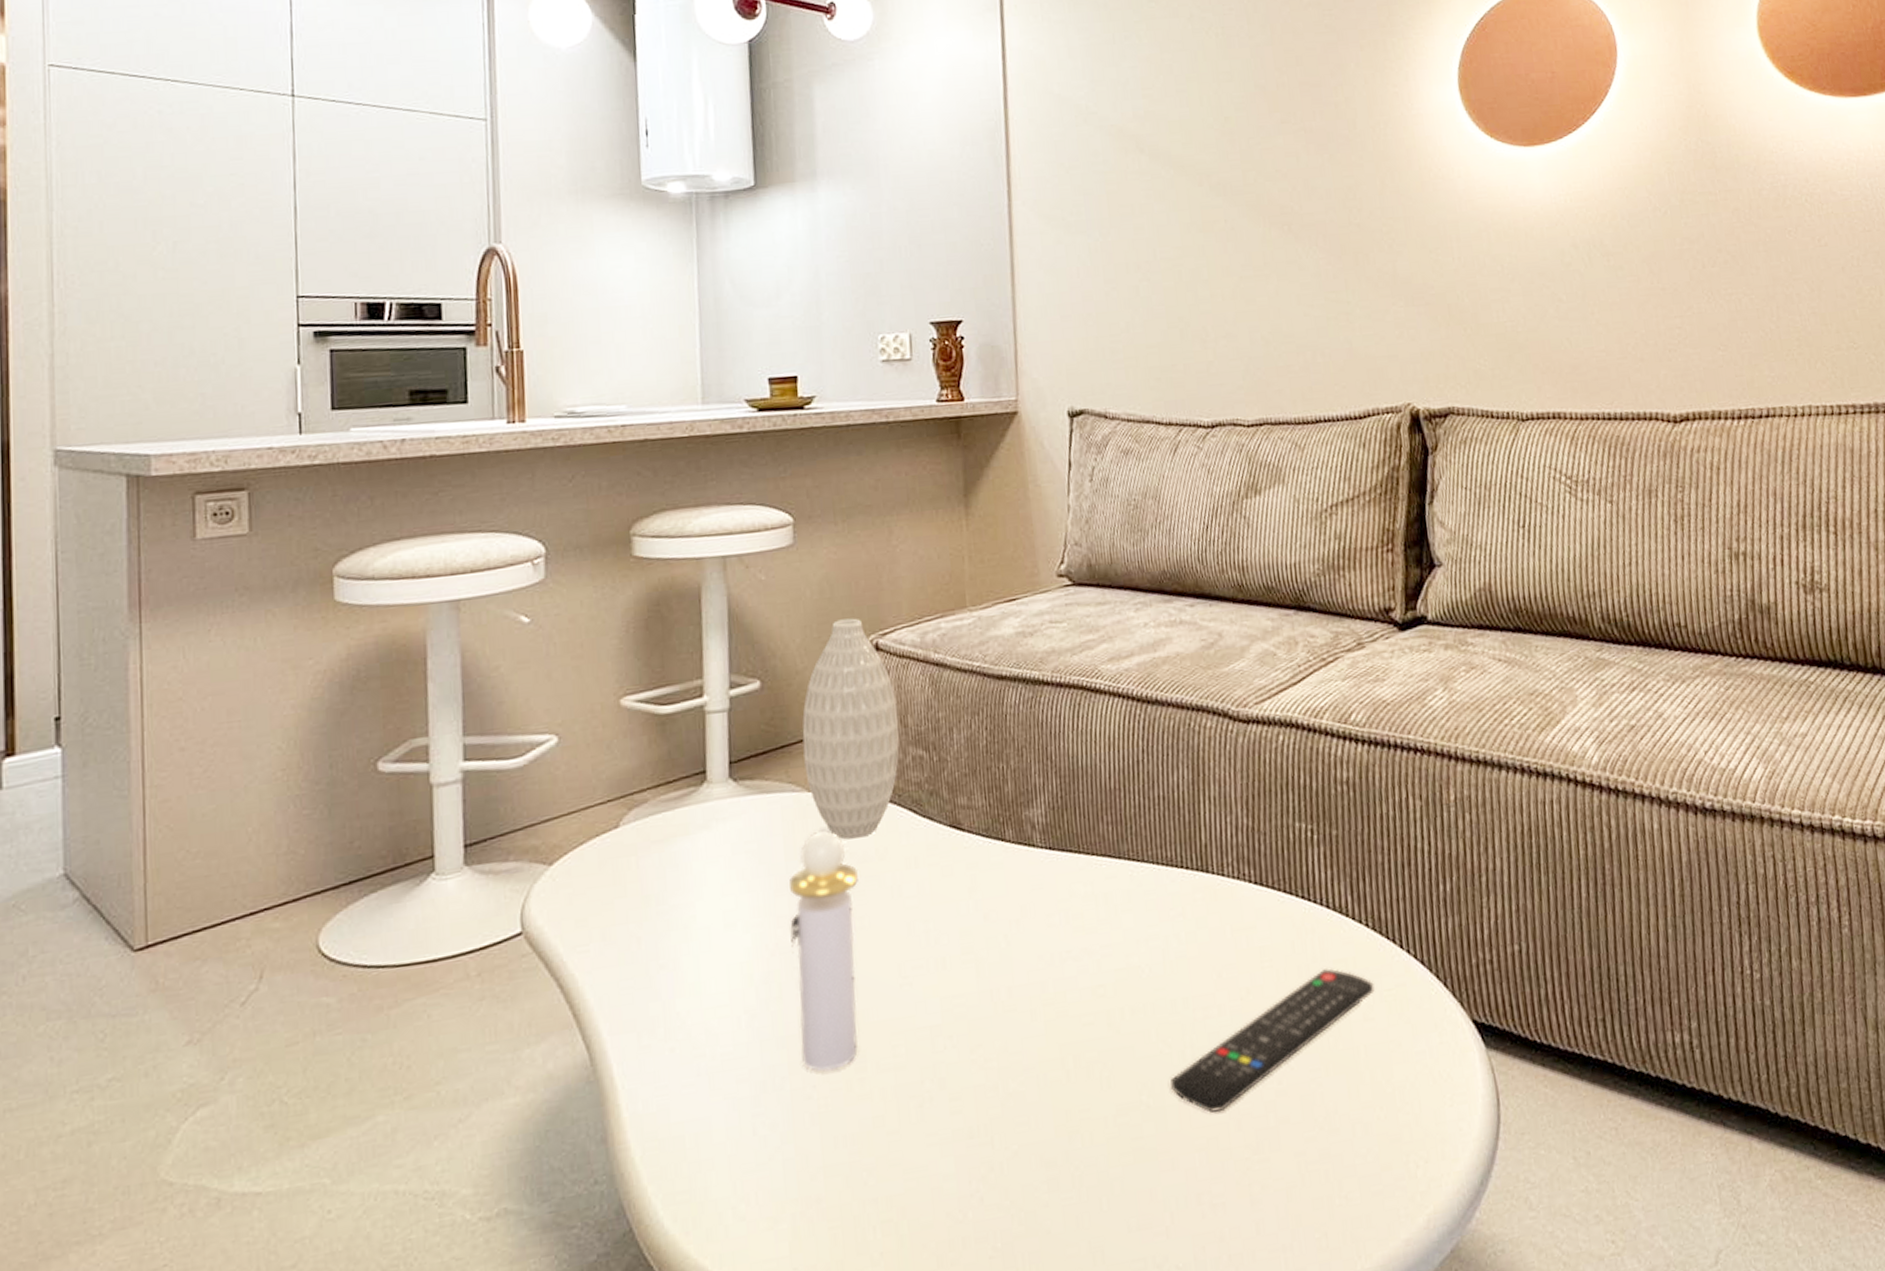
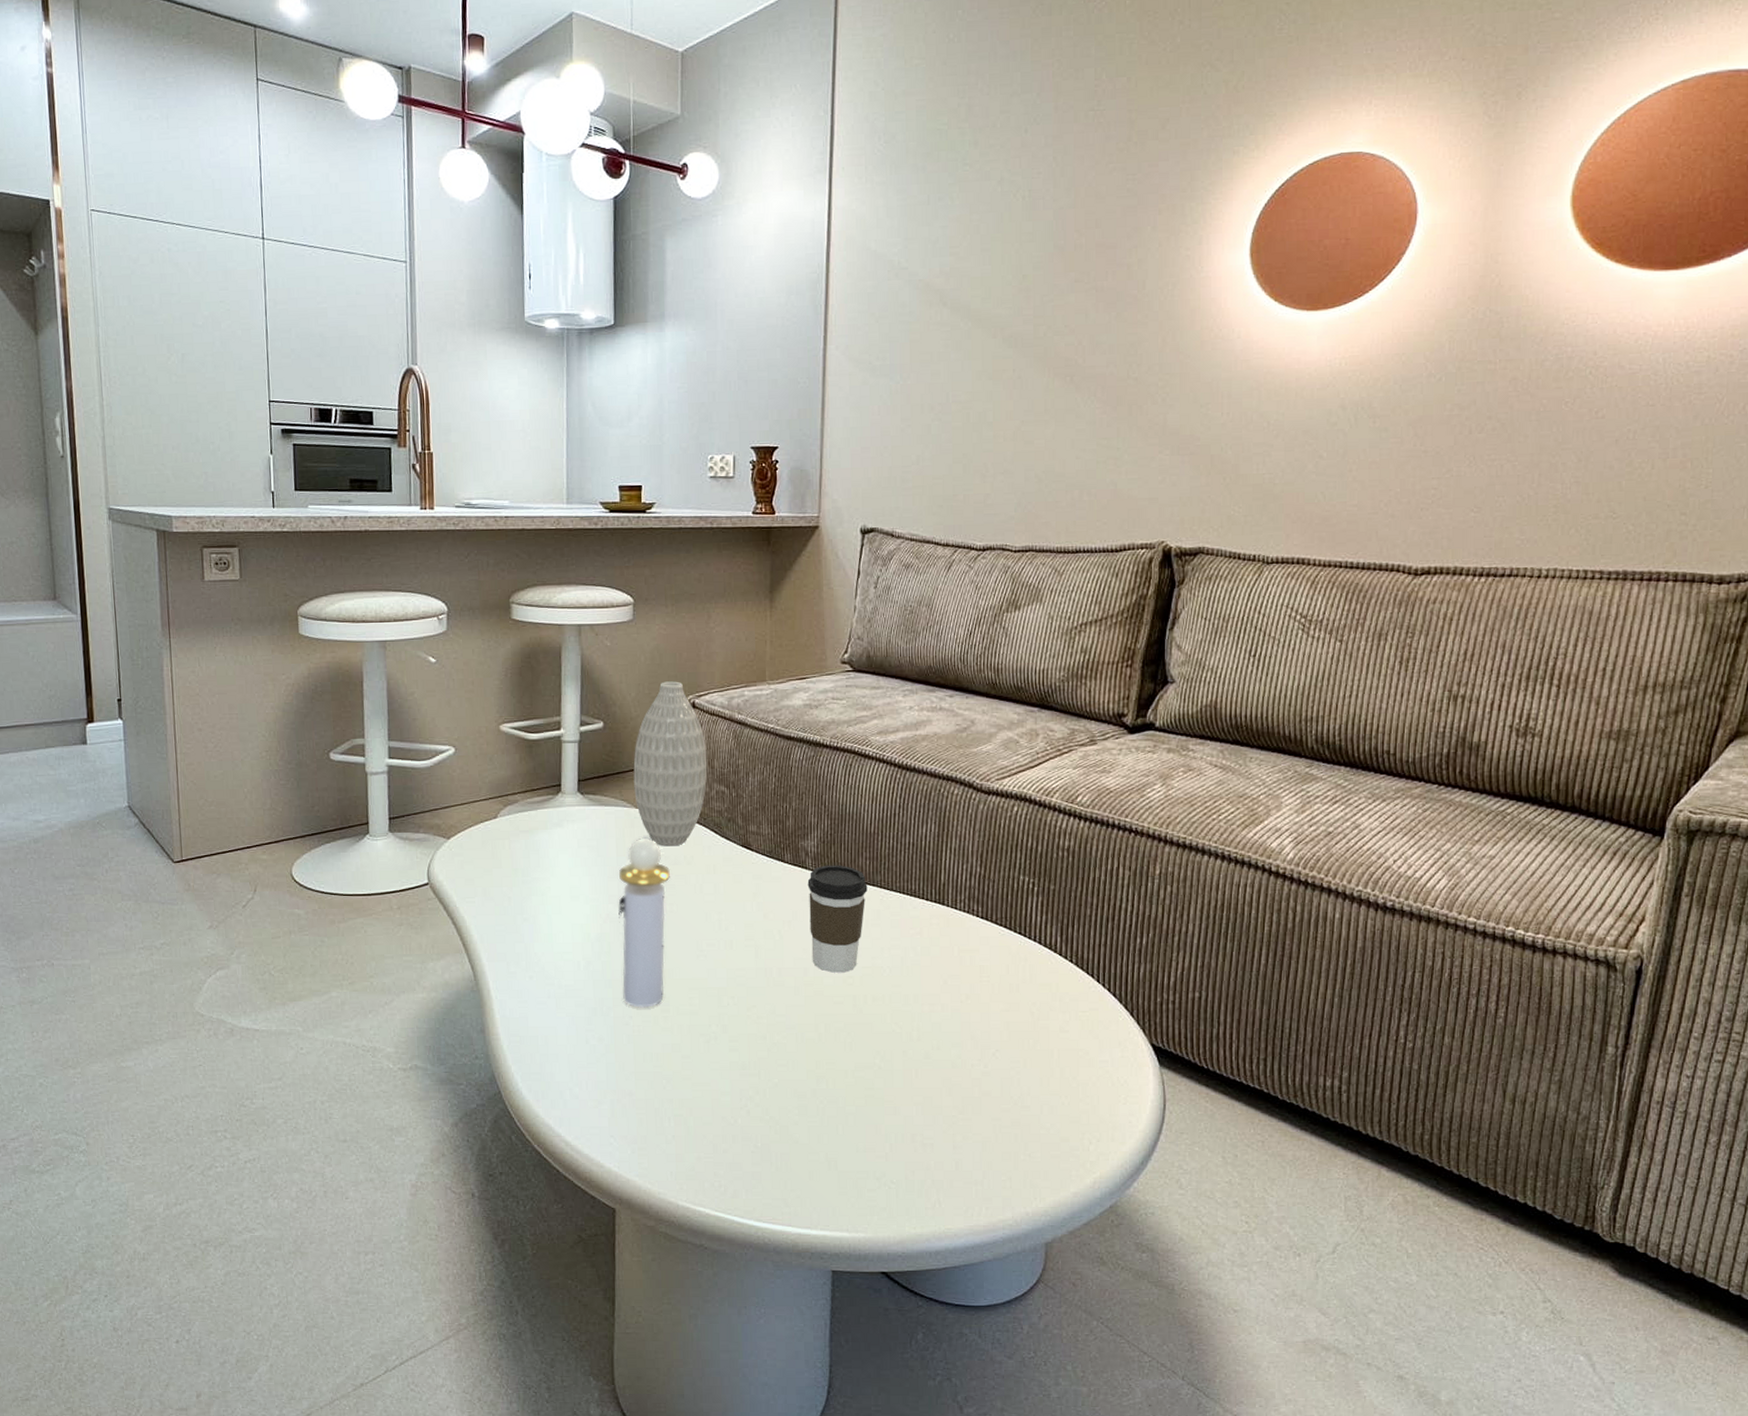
coffee cup: none [1036,836,1113,984] -> present [807,865,868,973]
remote control: present [1170,968,1375,1113] -> none [898,989,1071,1080]

